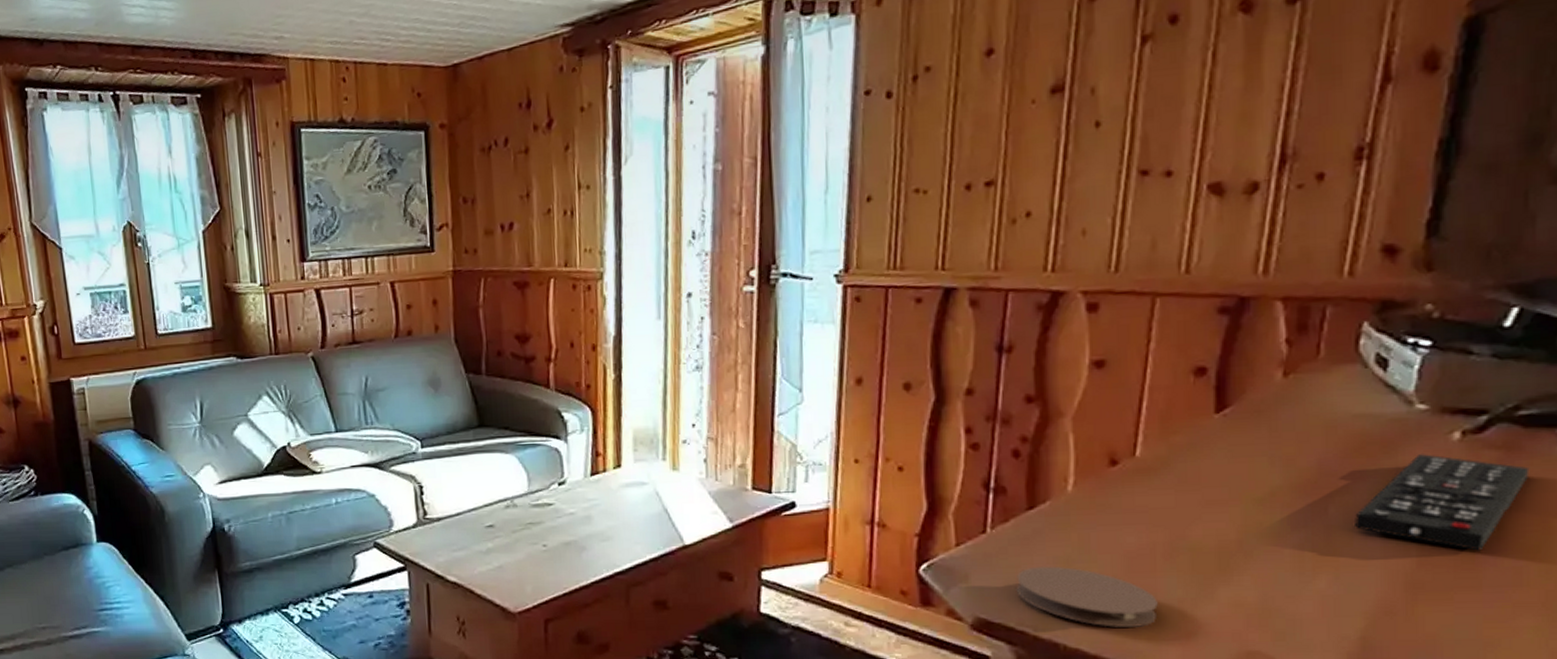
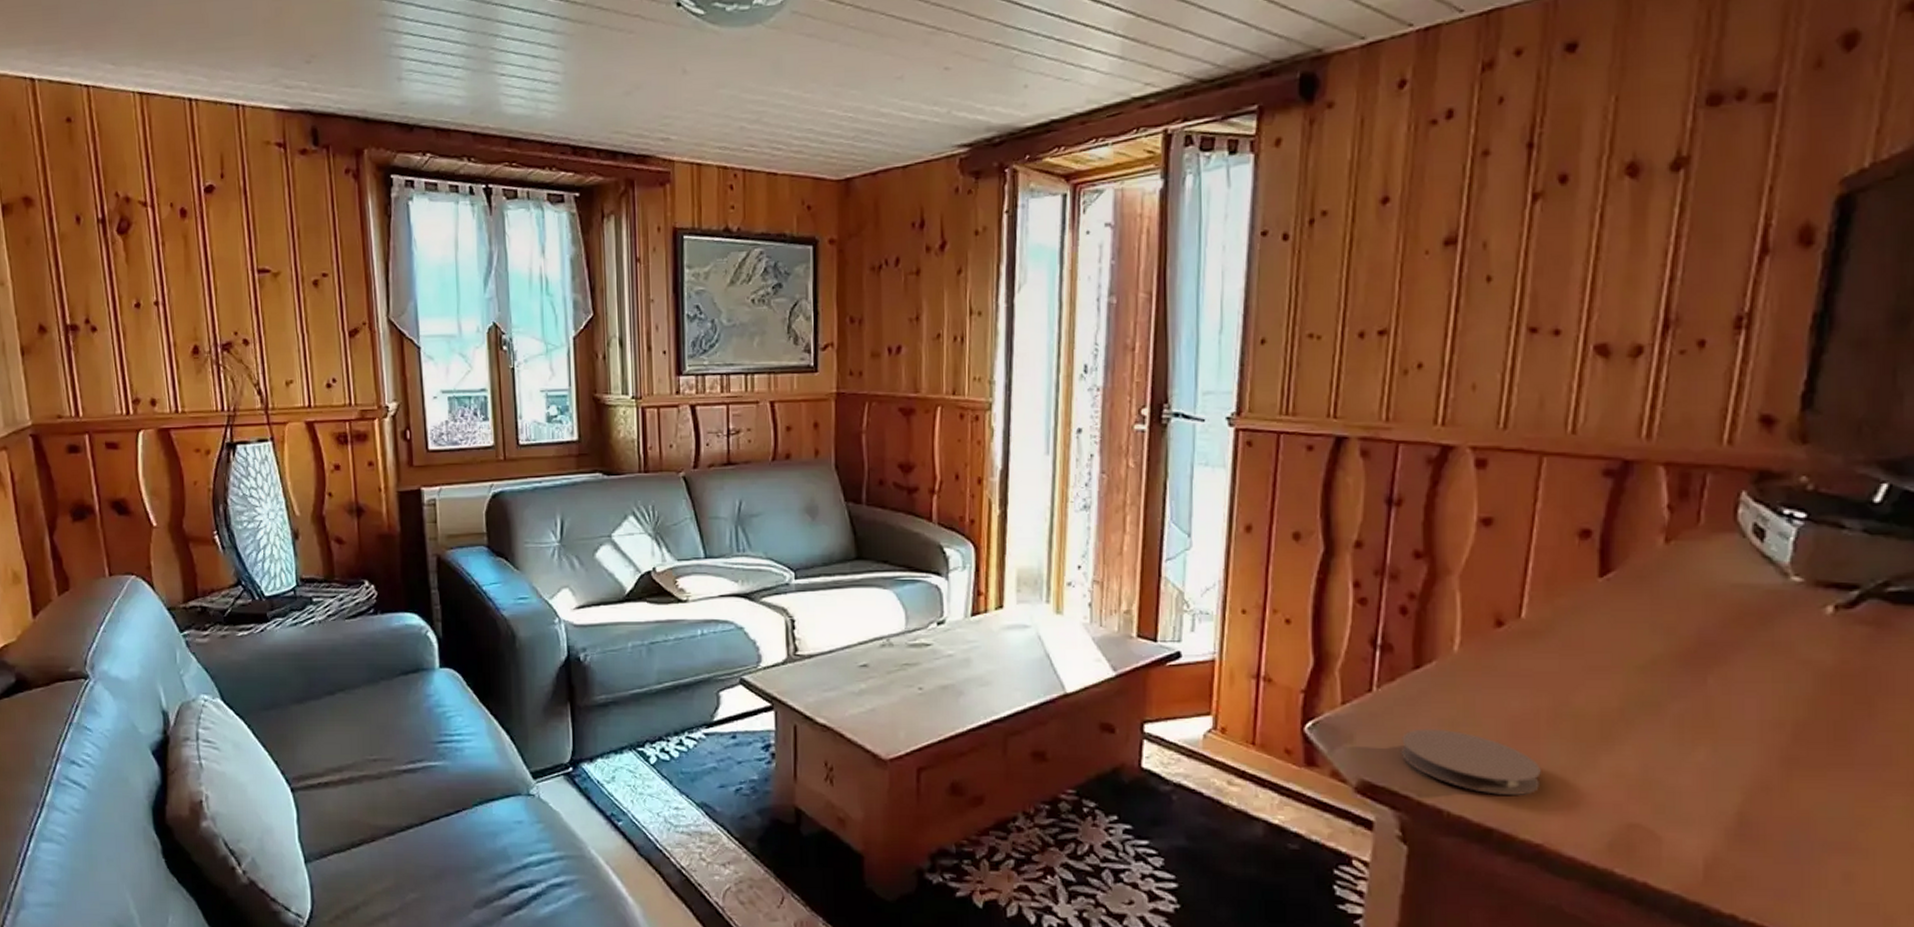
remote control: present [1355,454,1530,551] -> none [1733,627,1899,728]

